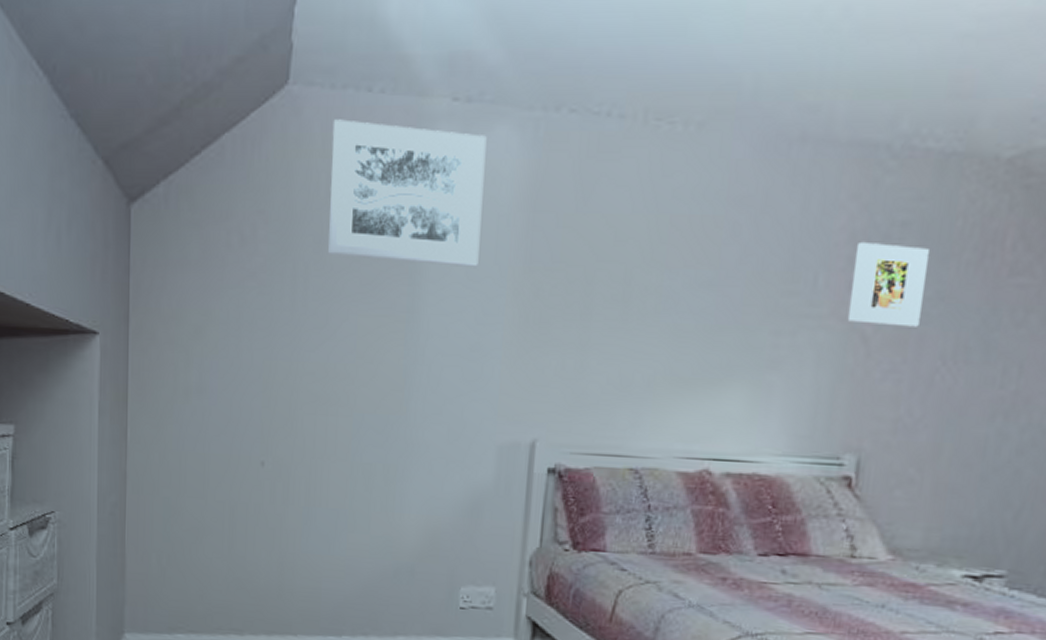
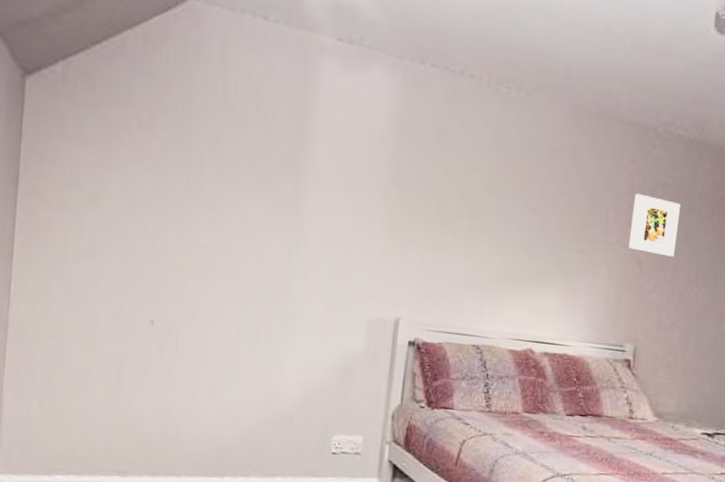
wall art: present [328,119,487,268] -> none [223,36,365,176]

